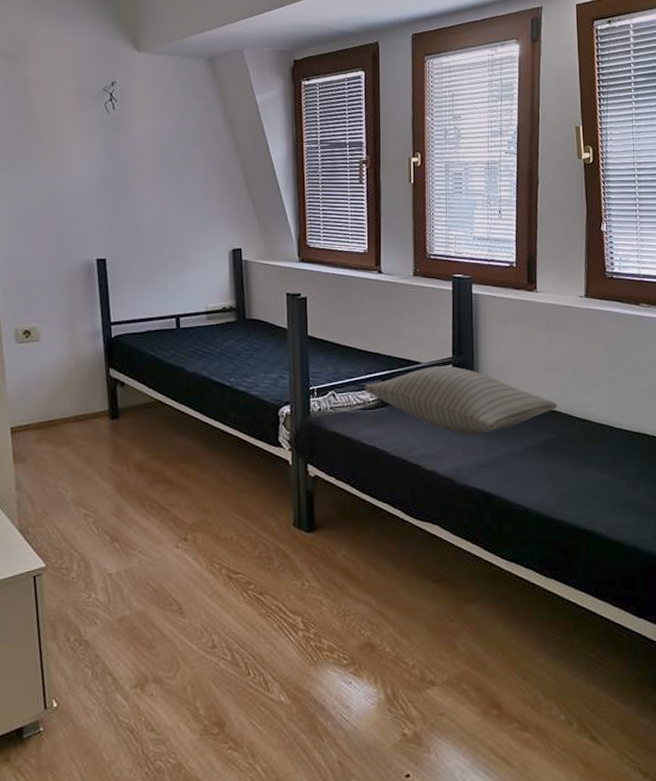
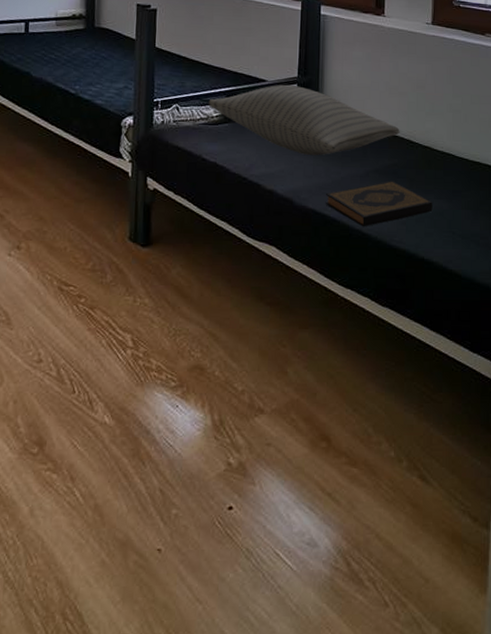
hardback book: none [485,455,593,502] -> present [325,181,433,227]

